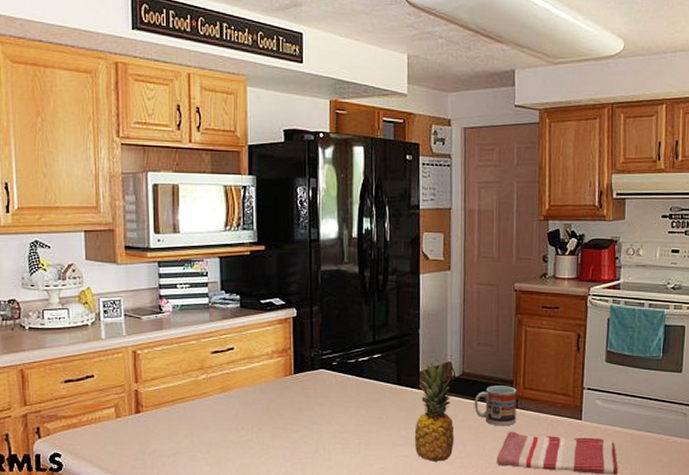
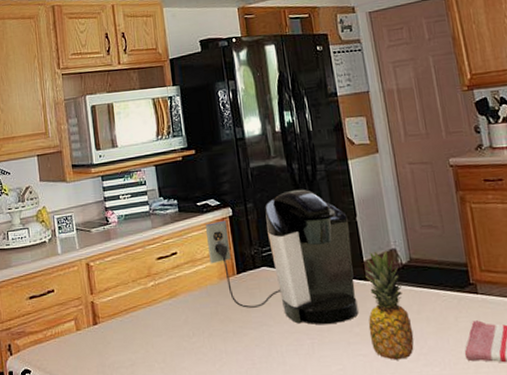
coffee maker: none [266,297,410,427] -> present [205,189,359,325]
cup: present [474,386,517,426] -> none [428,269,479,316]

